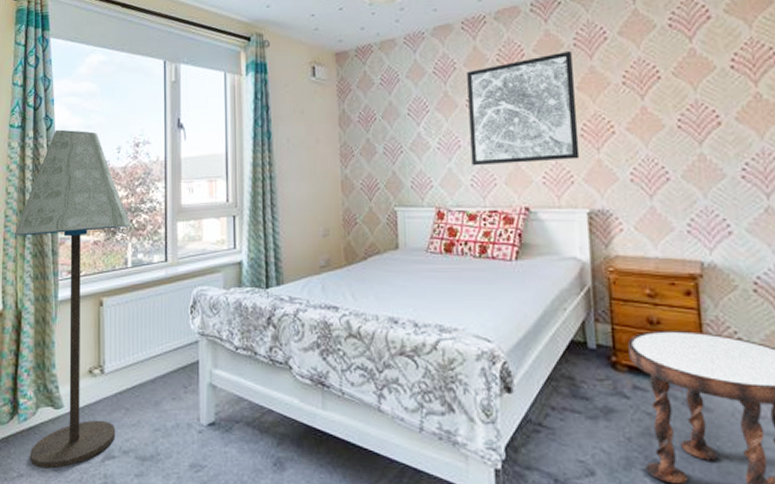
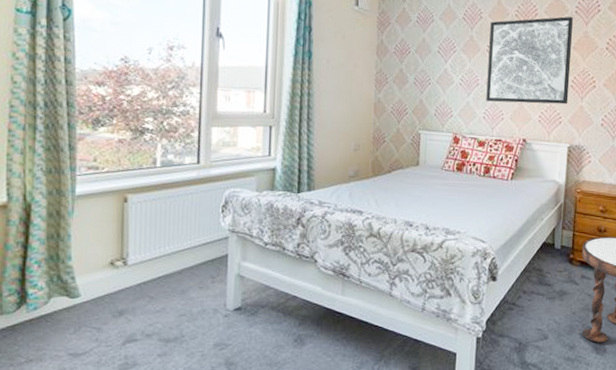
floor lamp: present [14,129,132,469] -> none [21,21,162,353]

